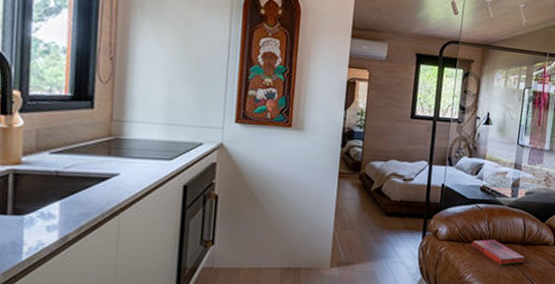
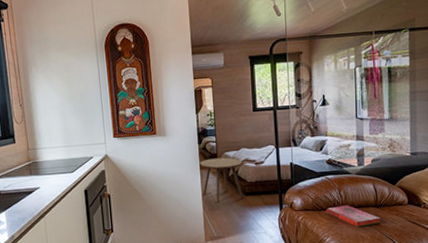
side table: none [336,166,389,222] -> present [199,157,244,204]

